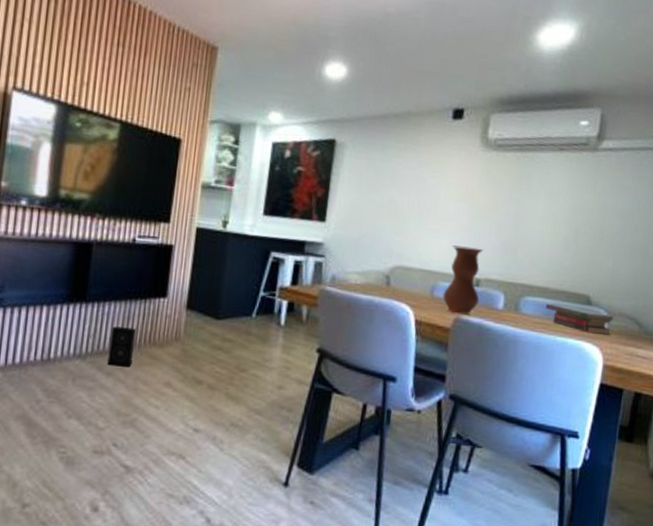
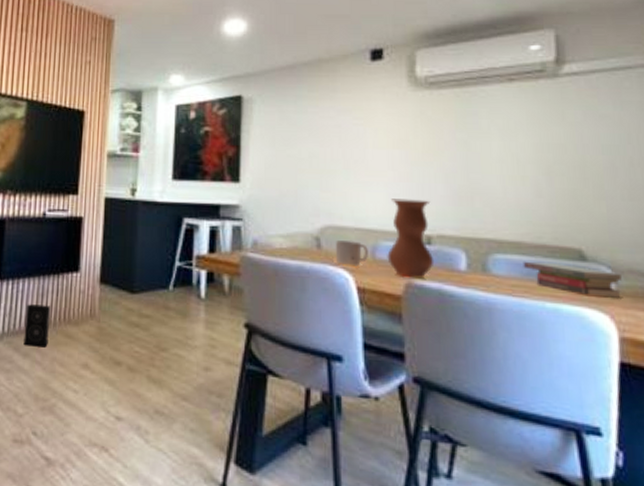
mug: none [400,279,428,303] -> present [335,240,368,267]

